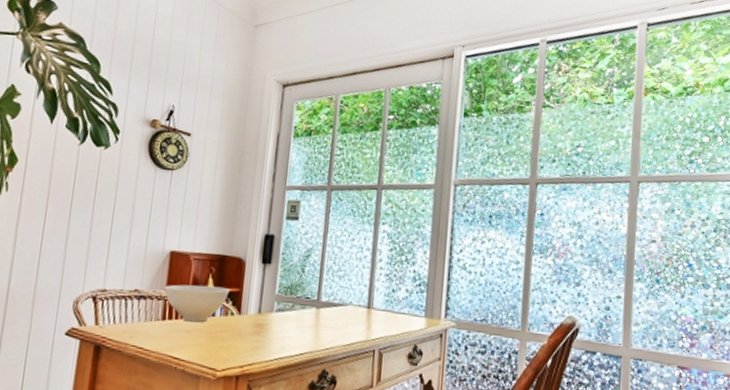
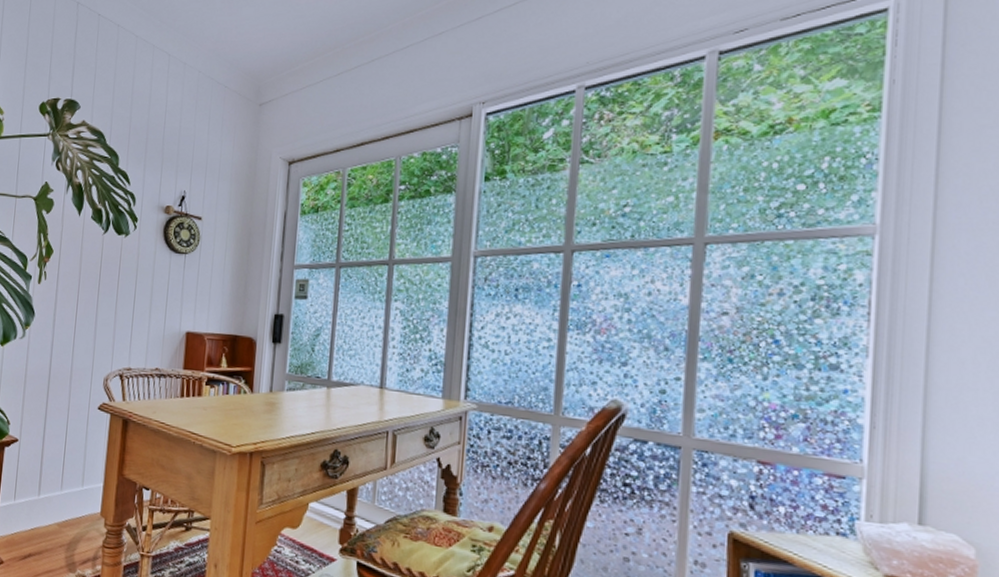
bowl: present [164,284,230,322] -> none [181,363,242,400]

